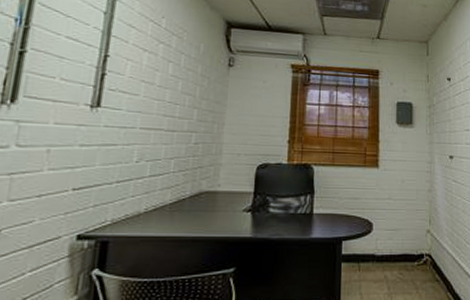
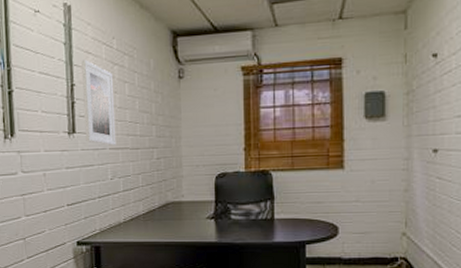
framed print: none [112,32,156,125] -> present [82,60,117,145]

